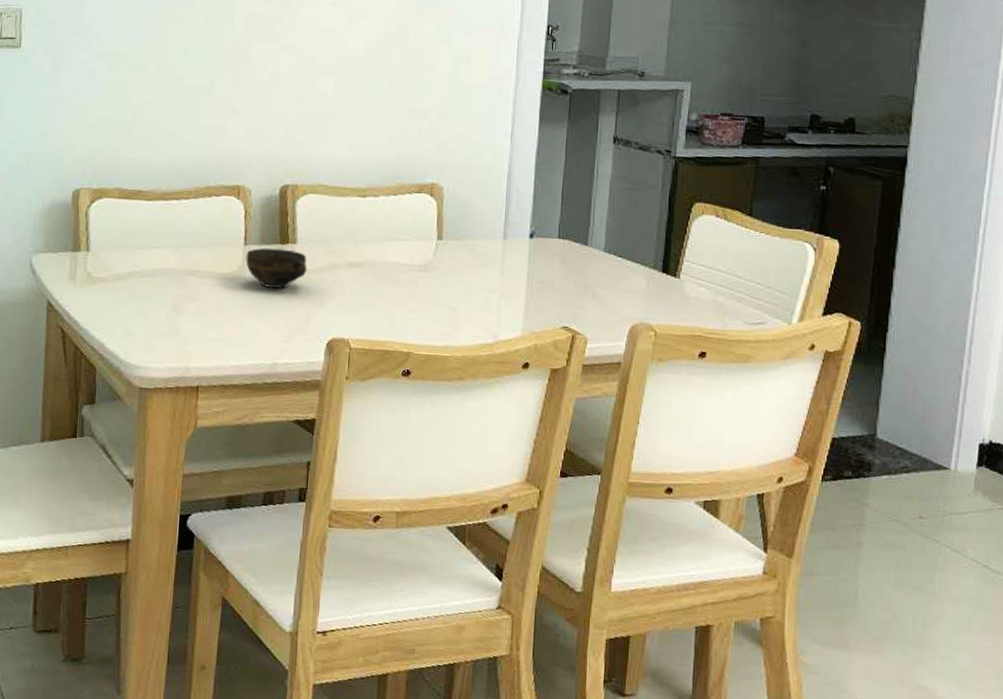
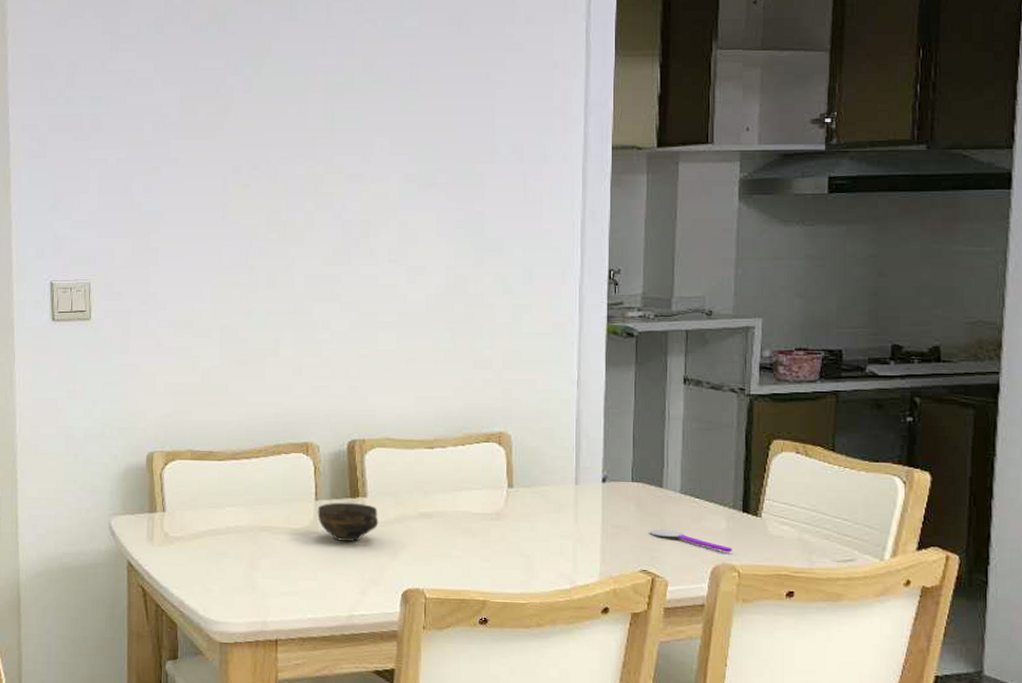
spoon: none [572,286,650,312] -> present [649,529,732,552]

